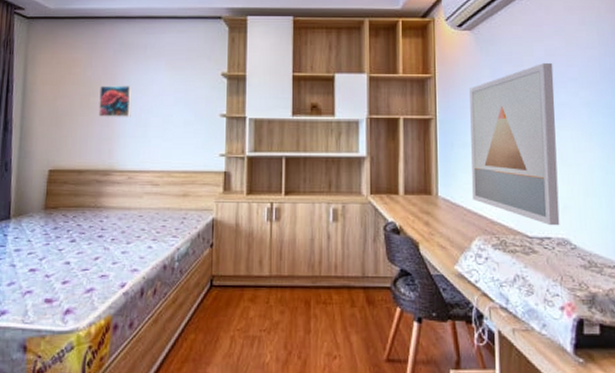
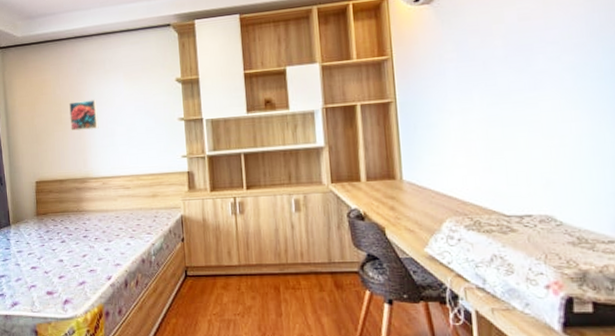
wall art: present [469,63,560,226] -> none [431,28,542,203]

